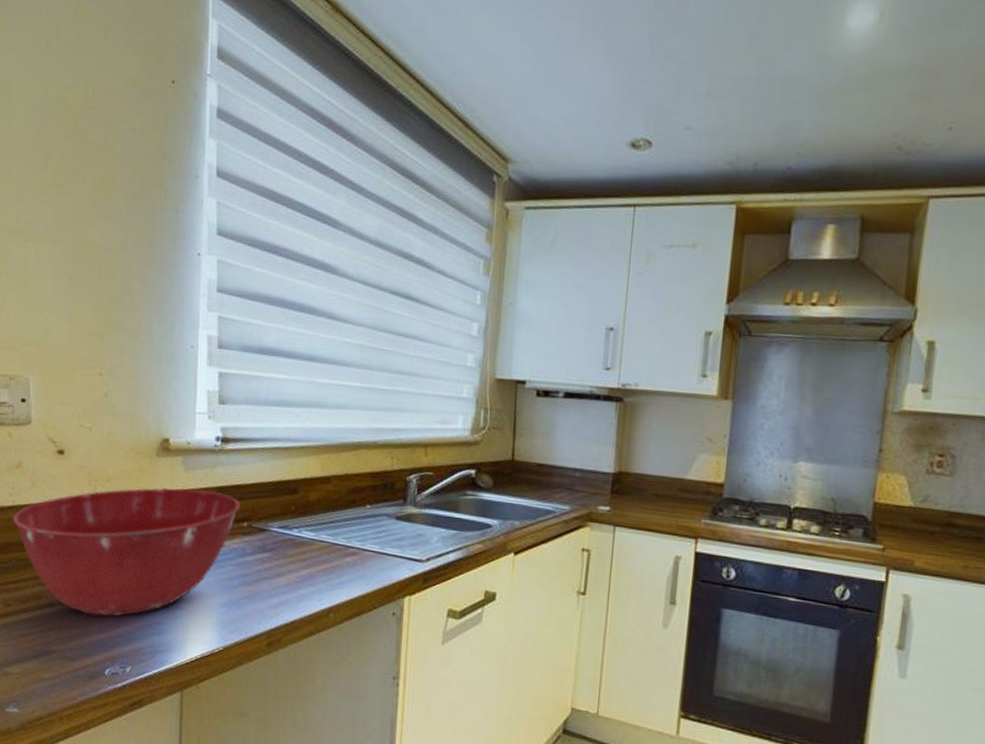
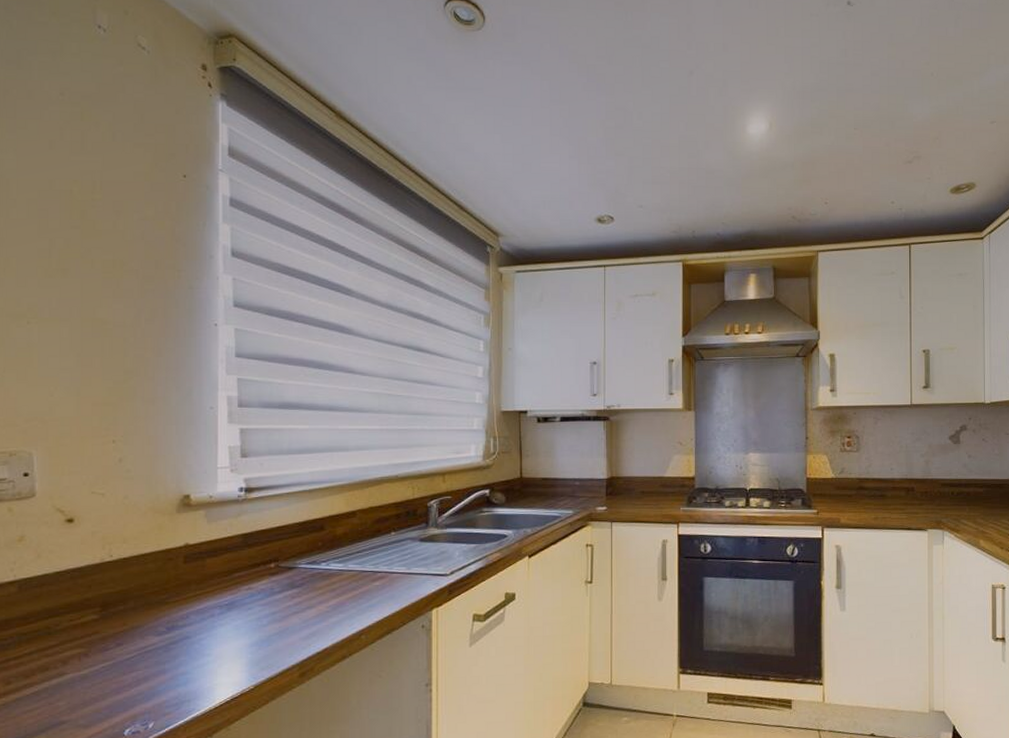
mixing bowl: present [13,487,241,616] -> none [15,539,267,678]

